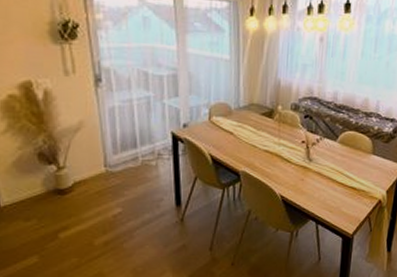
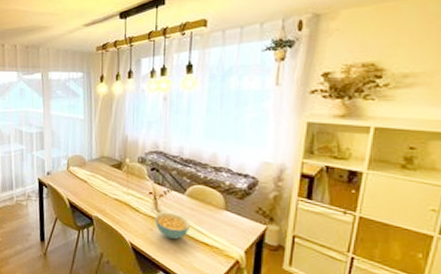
cereal bowl: none [306,161,341,186] -> present [154,212,191,239]

